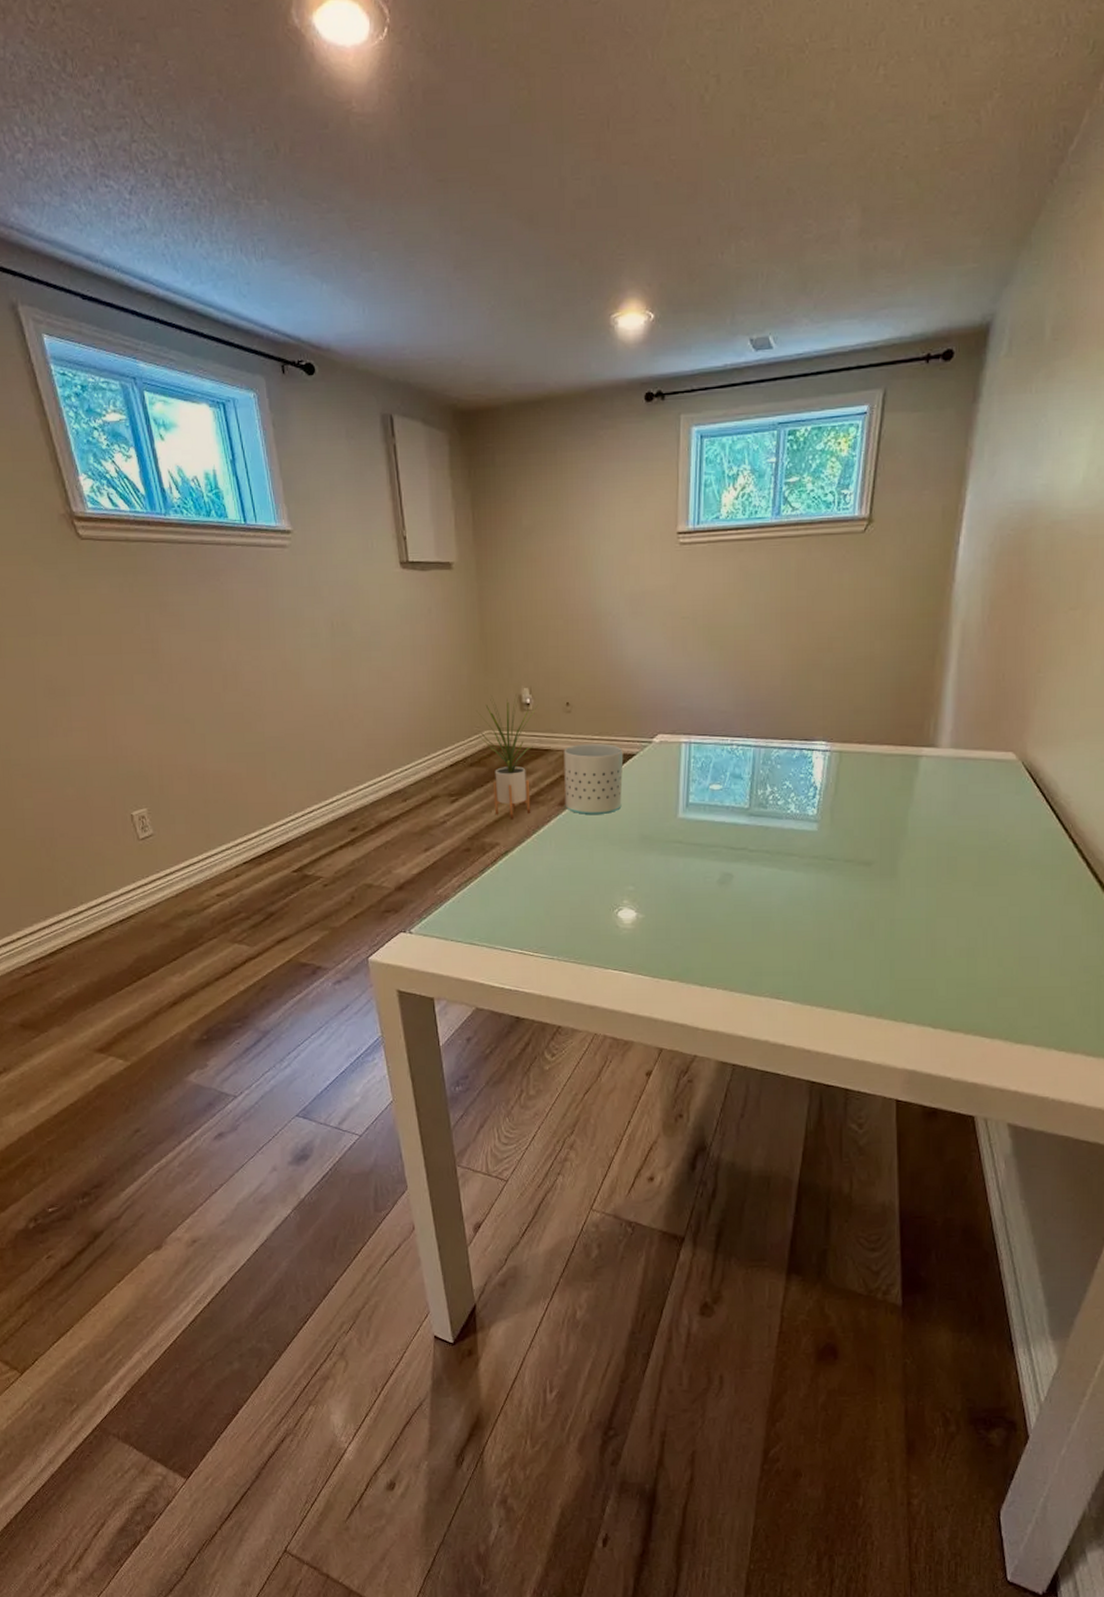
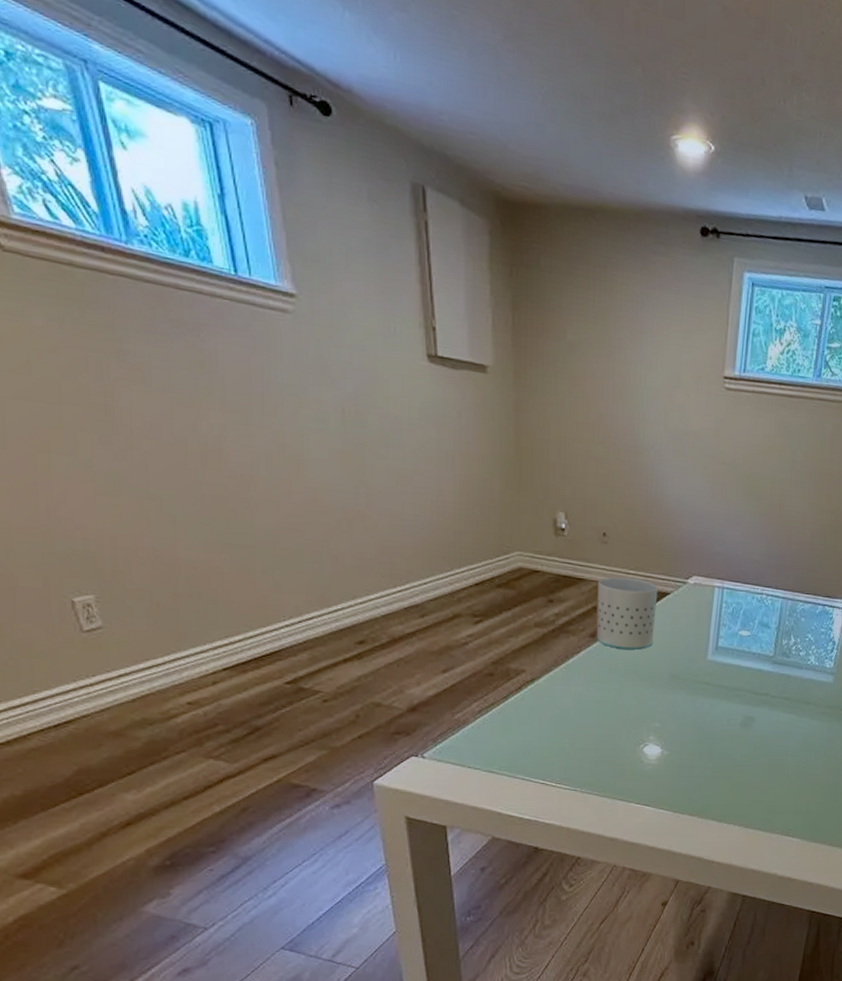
house plant: present [475,693,538,820] -> none [506,515,574,647]

